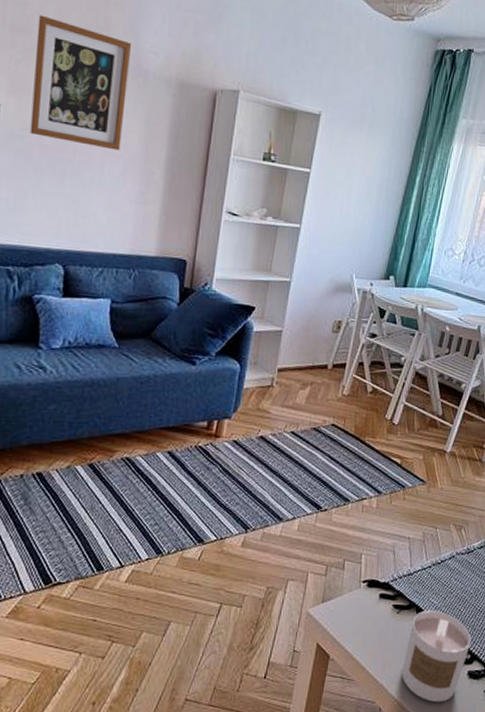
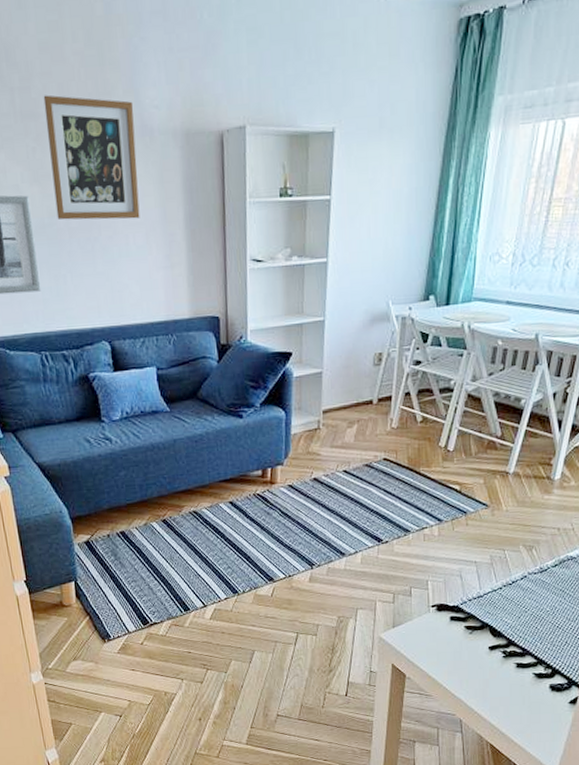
candle: present [402,610,472,703] -> none [480,629,552,714]

